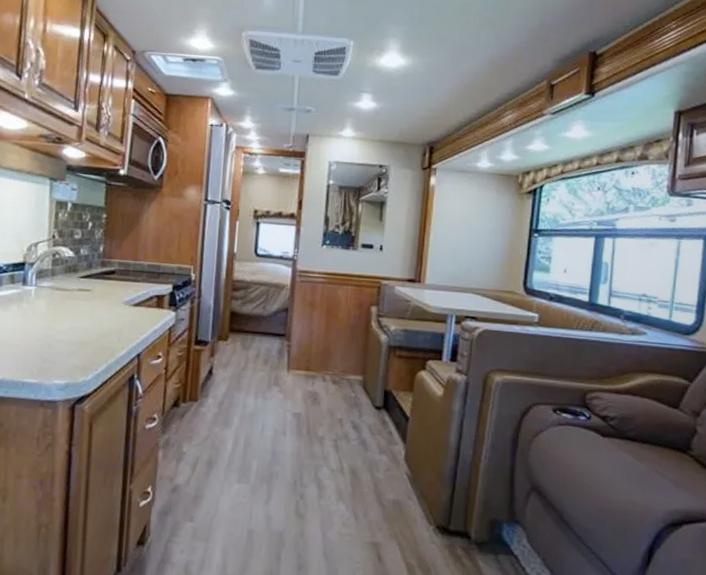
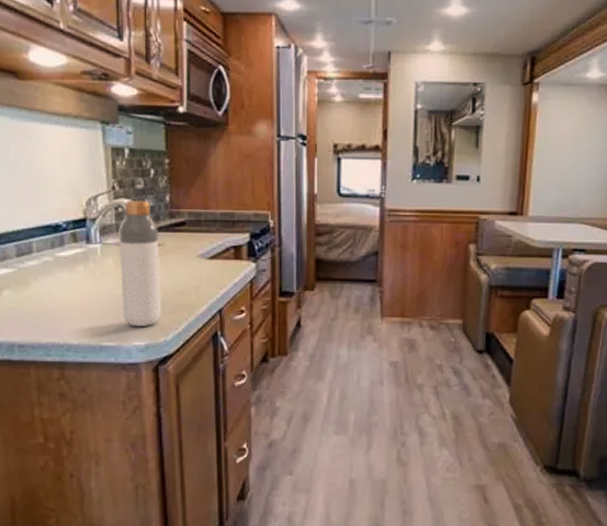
bottle: none [47,248,90,366] -> present [119,200,162,327]

